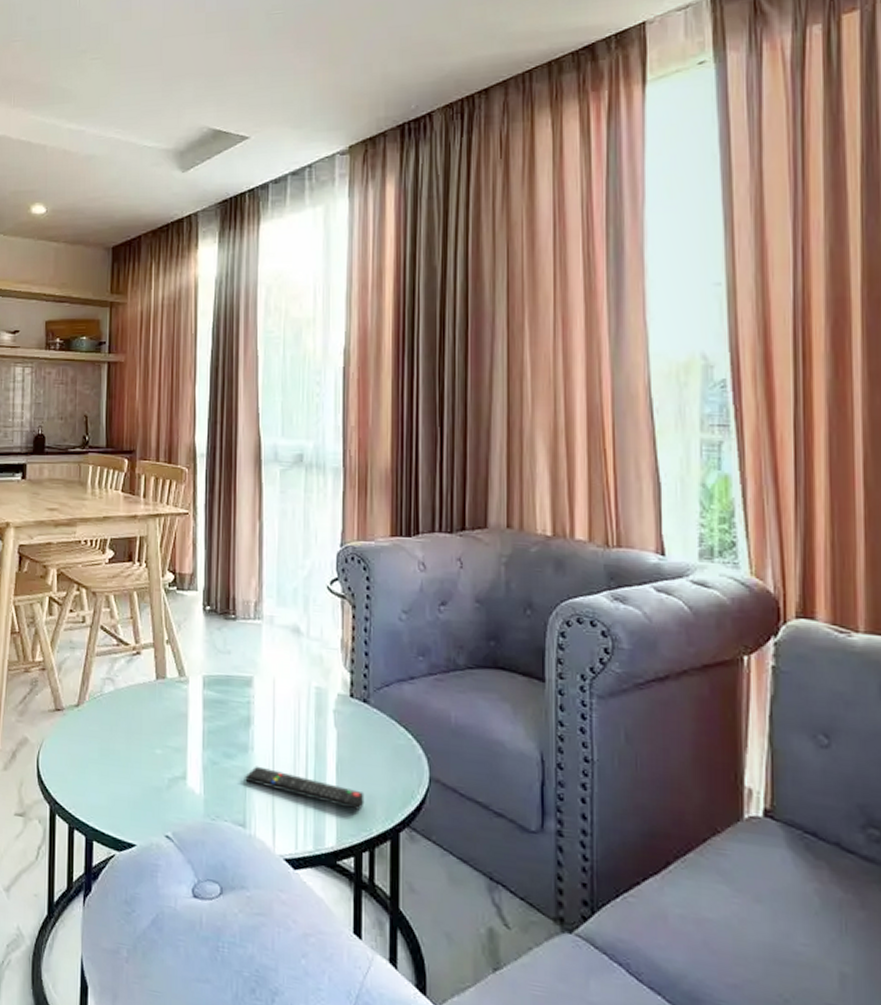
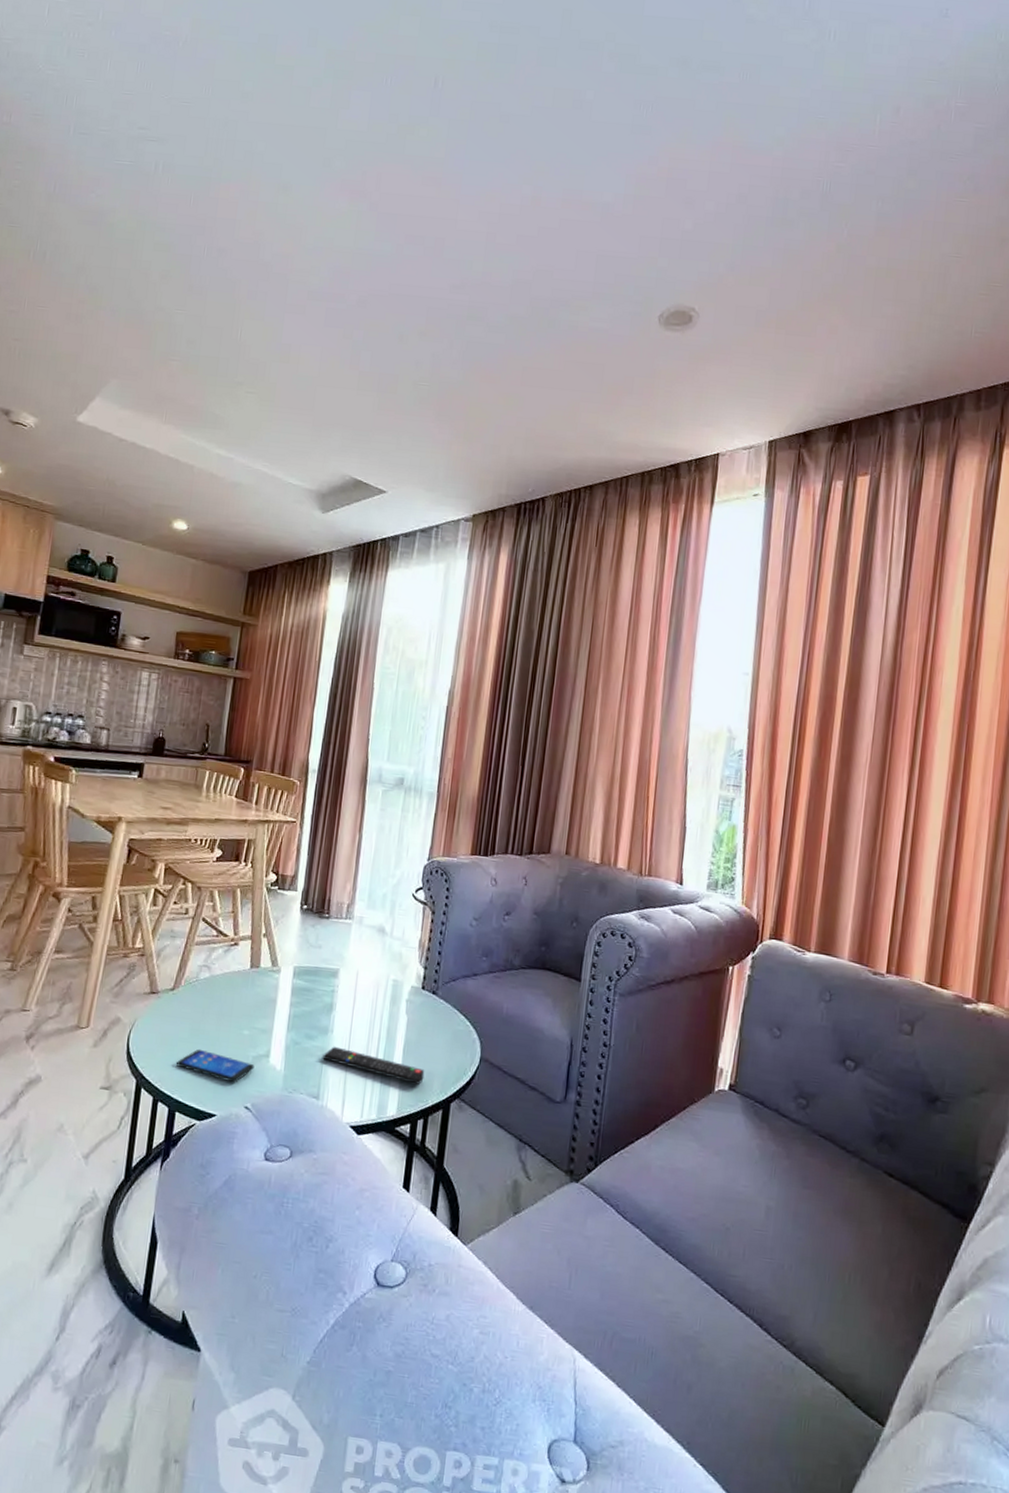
smartphone: none [89,770,171,809] -> present [176,1049,255,1083]

